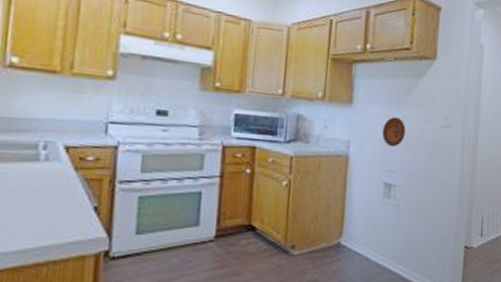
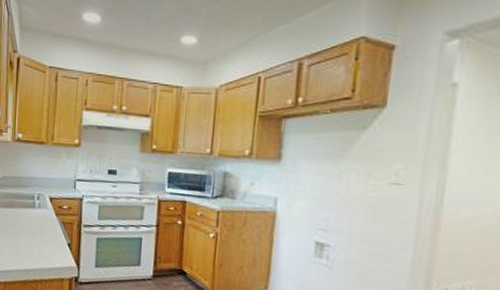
decorative plate: present [381,117,406,147] -> none [313,173,343,205]

